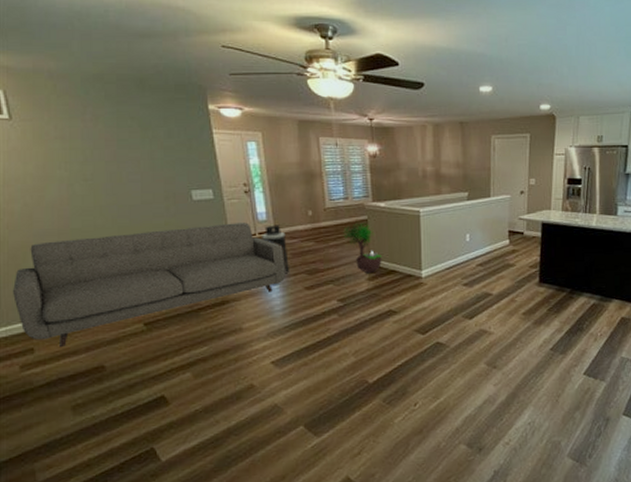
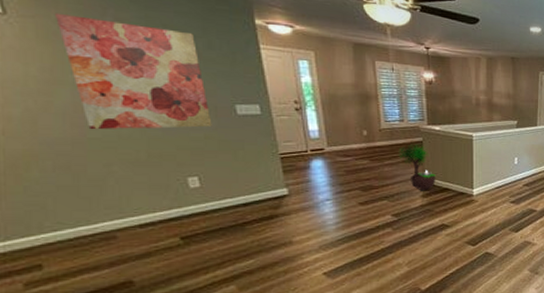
sofa: present [13,222,286,348] -> none [13,139,340,264]
wall art: none [48,114,171,221] -> present [55,12,212,130]
trash can: present [262,224,289,274] -> none [314,142,343,190]

